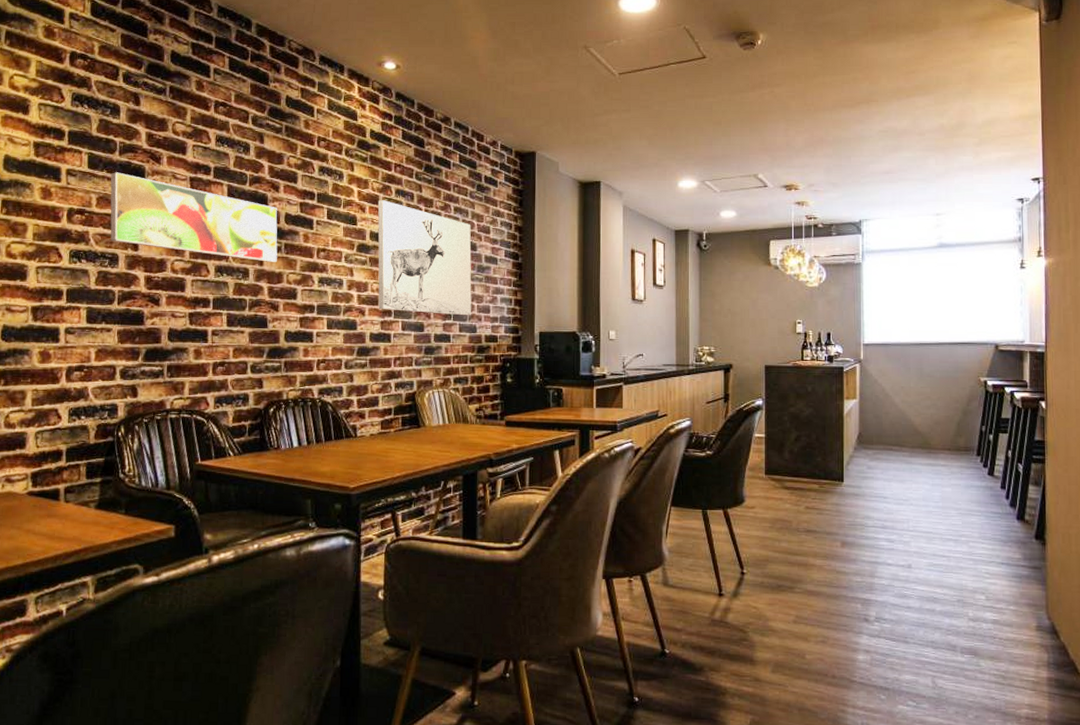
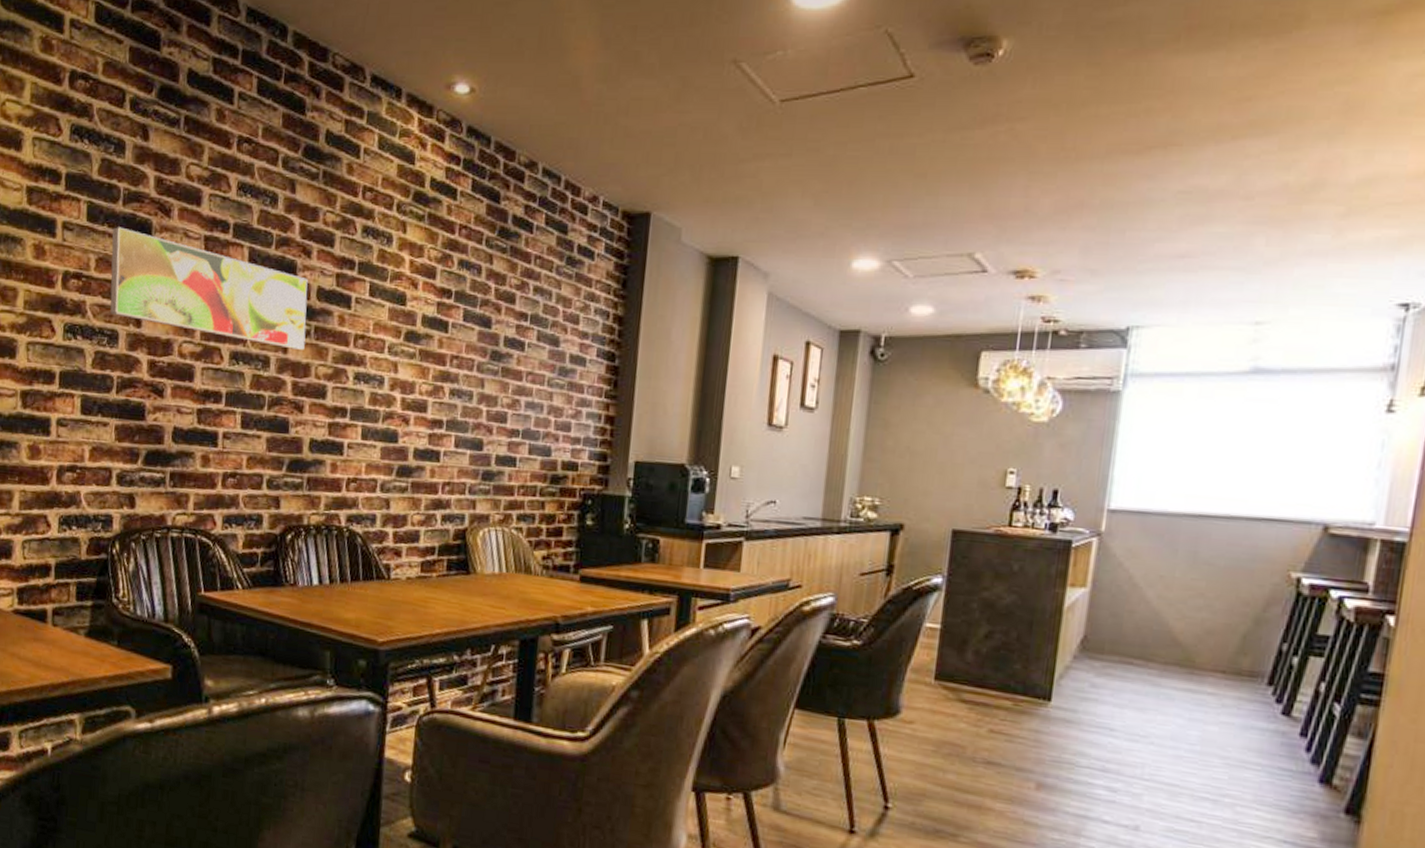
wall art: present [377,200,472,316] -> none [426,273,555,434]

